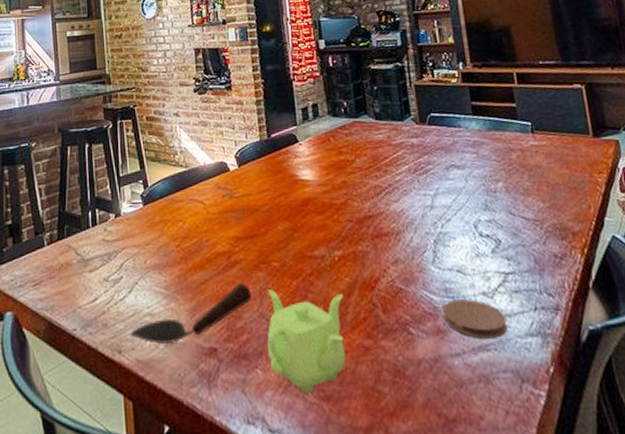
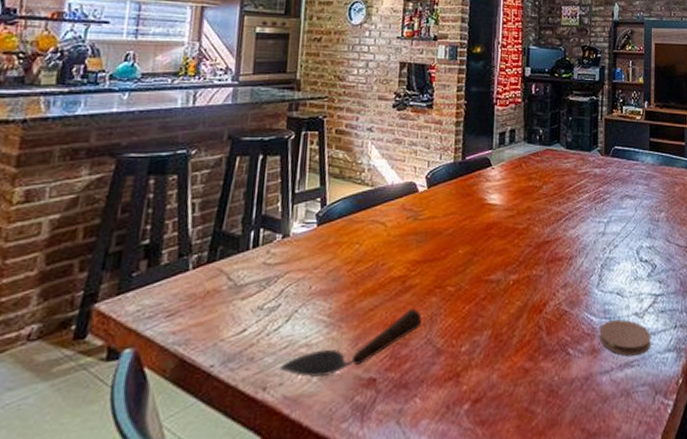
teapot: present [267,290,346,393] -> none [430,315,513,419]

